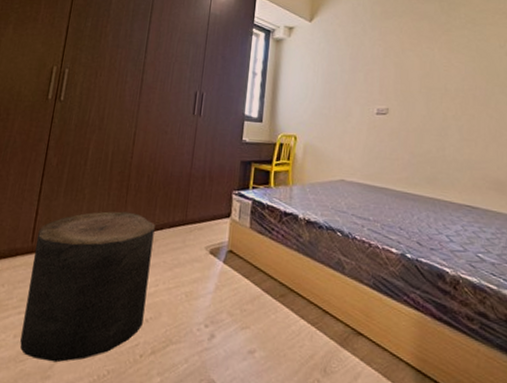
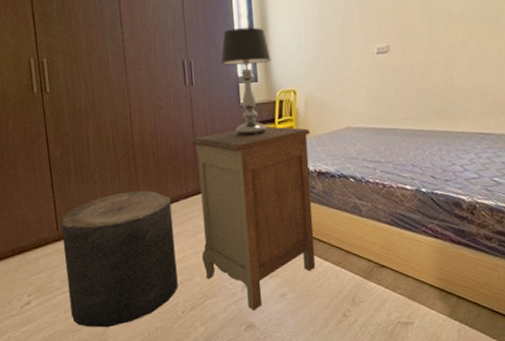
nightstand: none [173,165,304,365] -> present [190,126,316,310]
table lamp: none [231,70,279,174] -> present [221,27,271,136]

